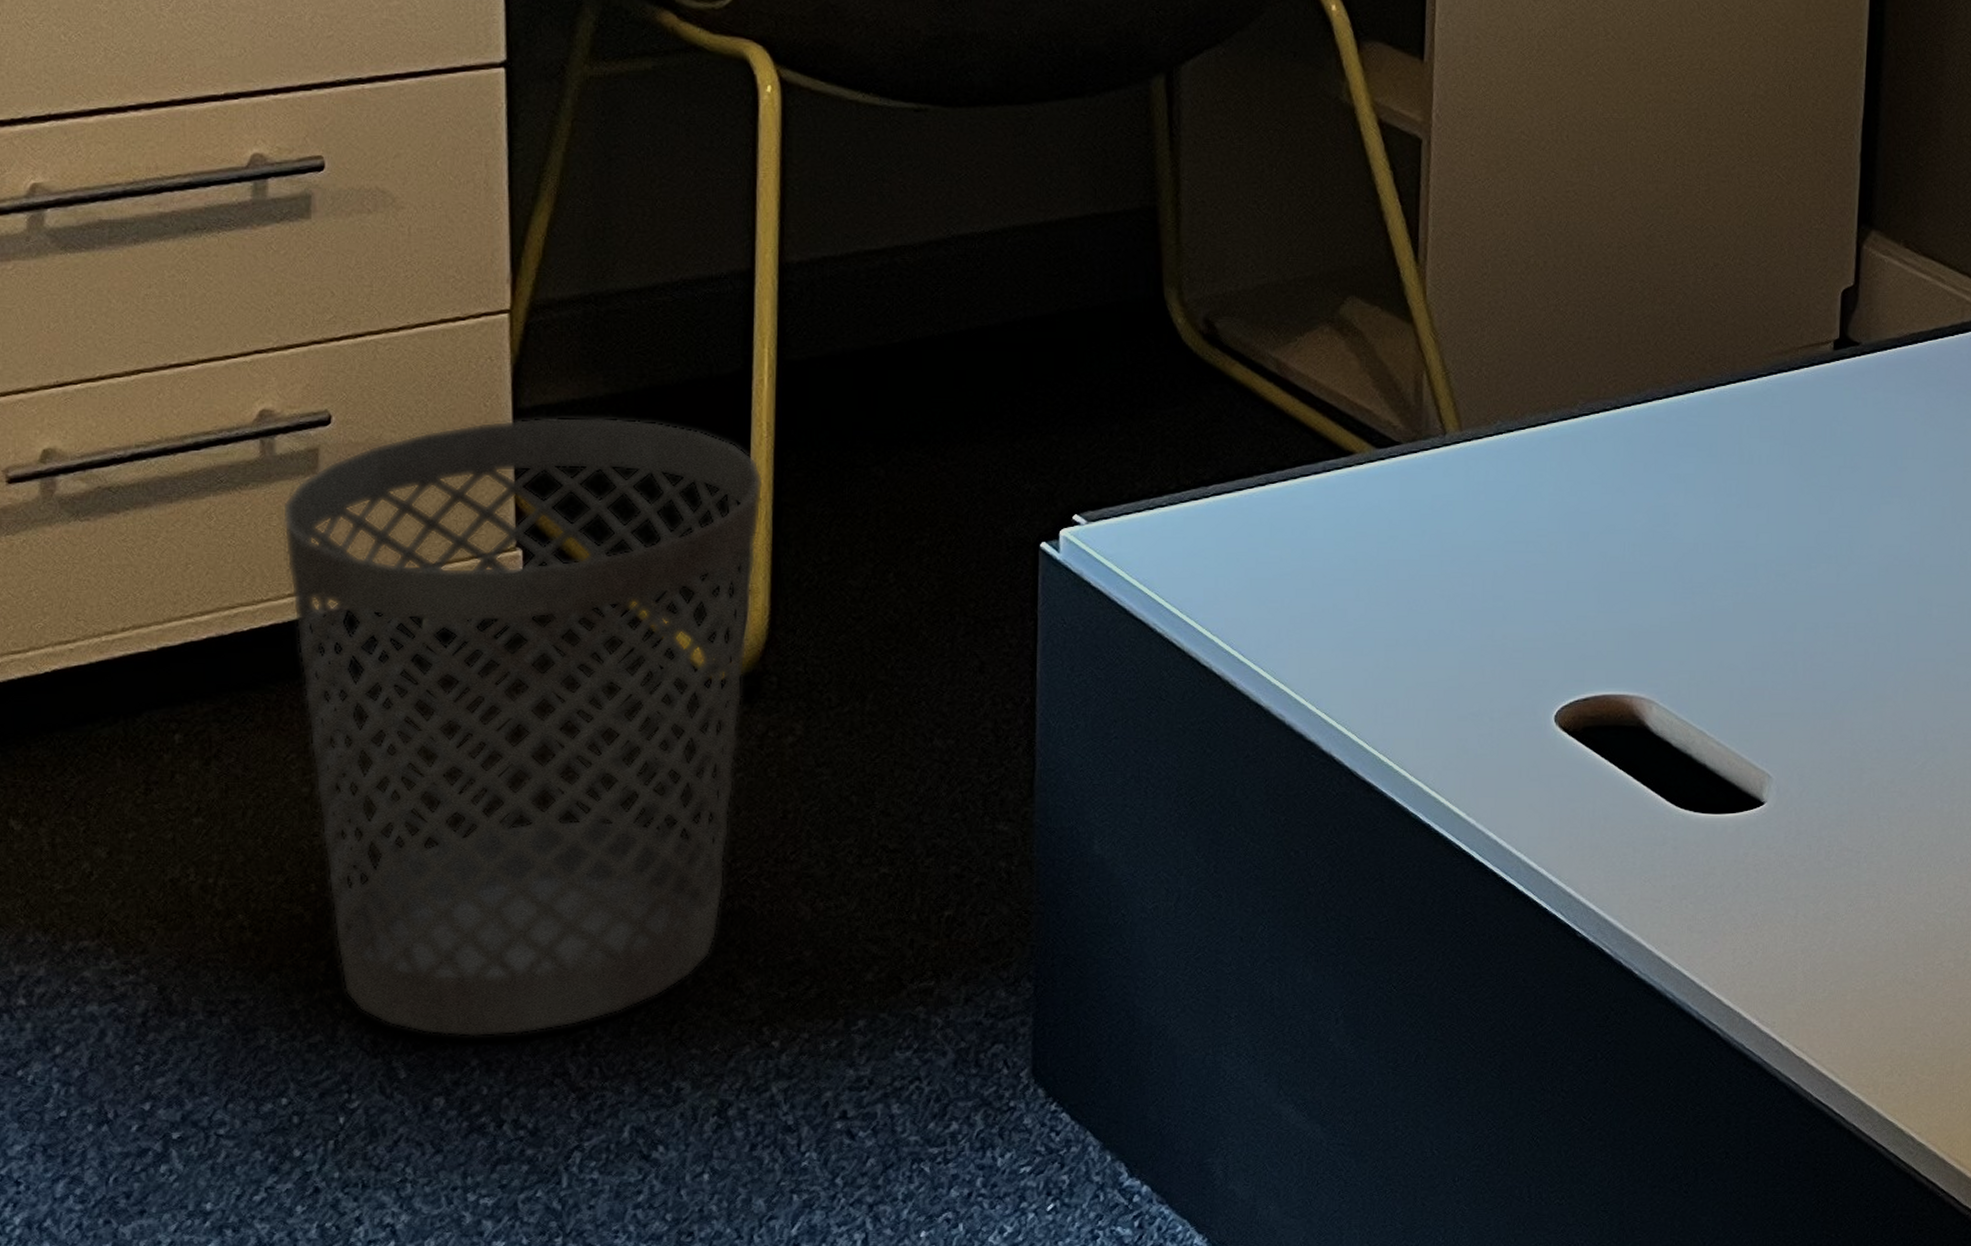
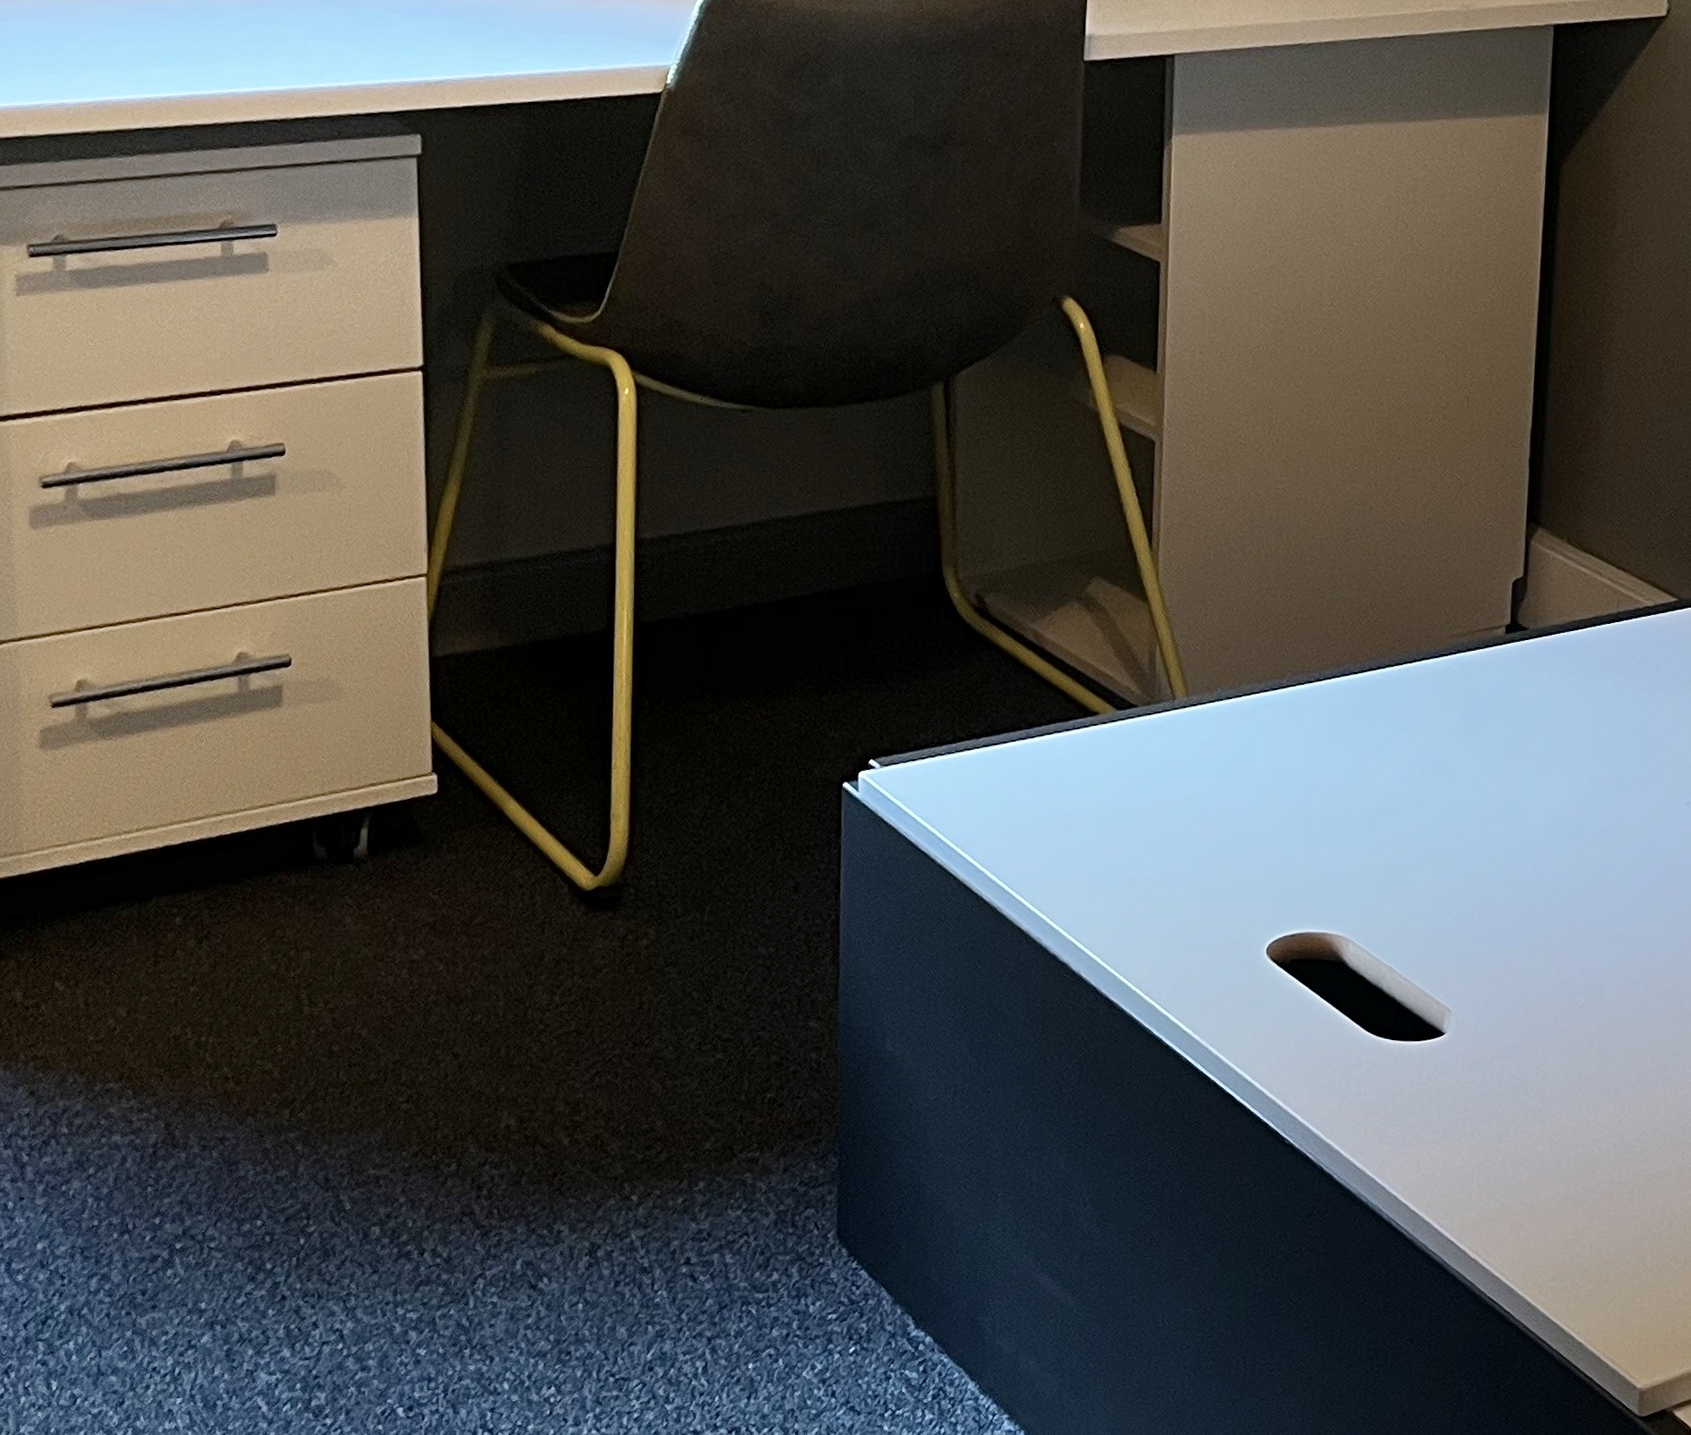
wastebasket: present [282,417,763,1037] -> none [255,664,623,1179]

